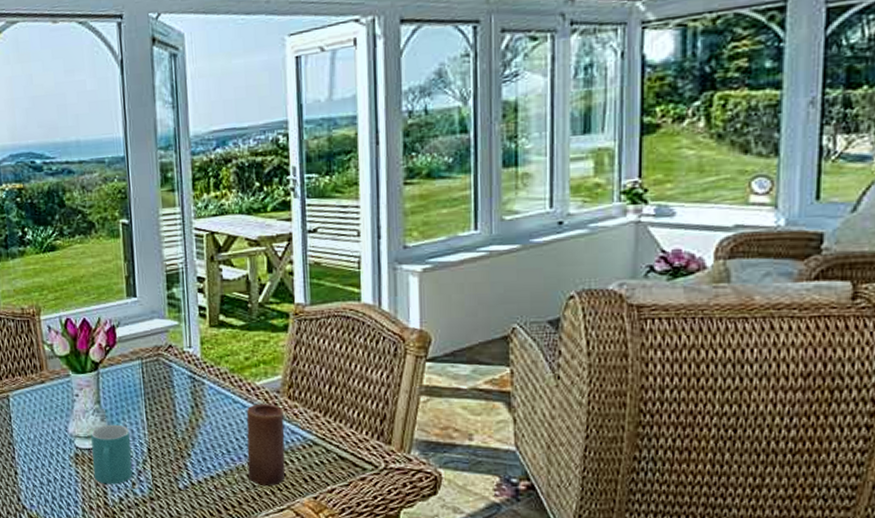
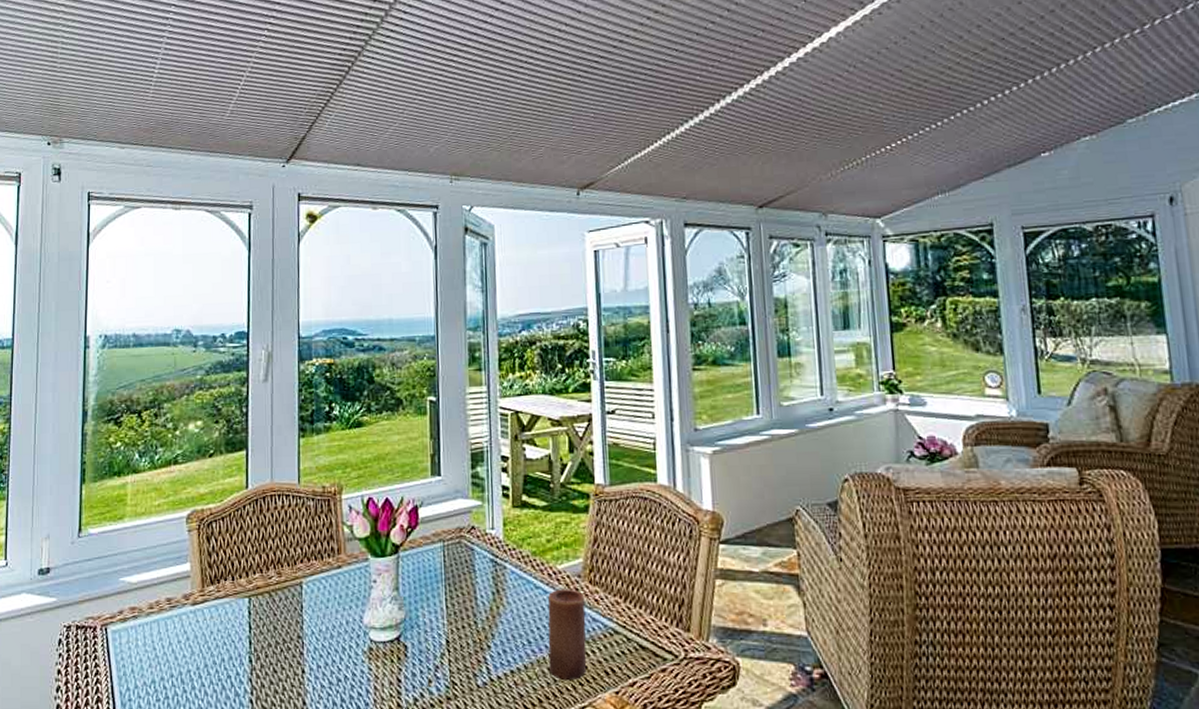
mug: present [91,424,133,485] -> none [387,613,429,683]

